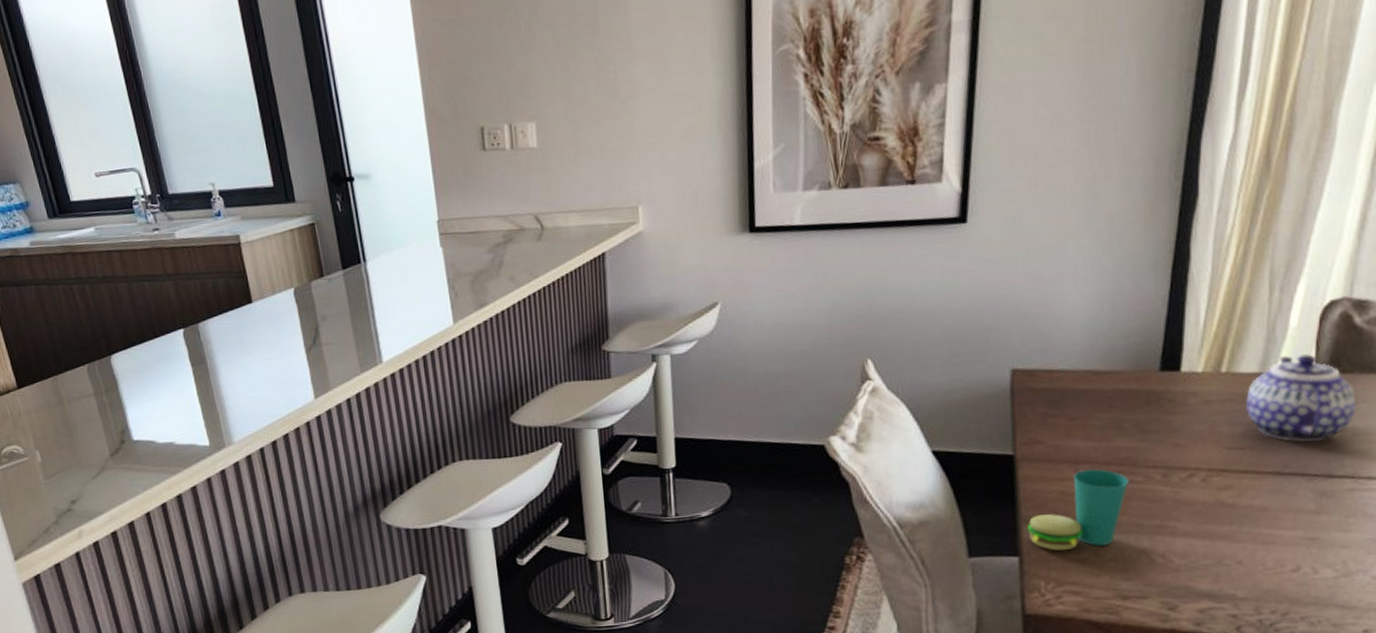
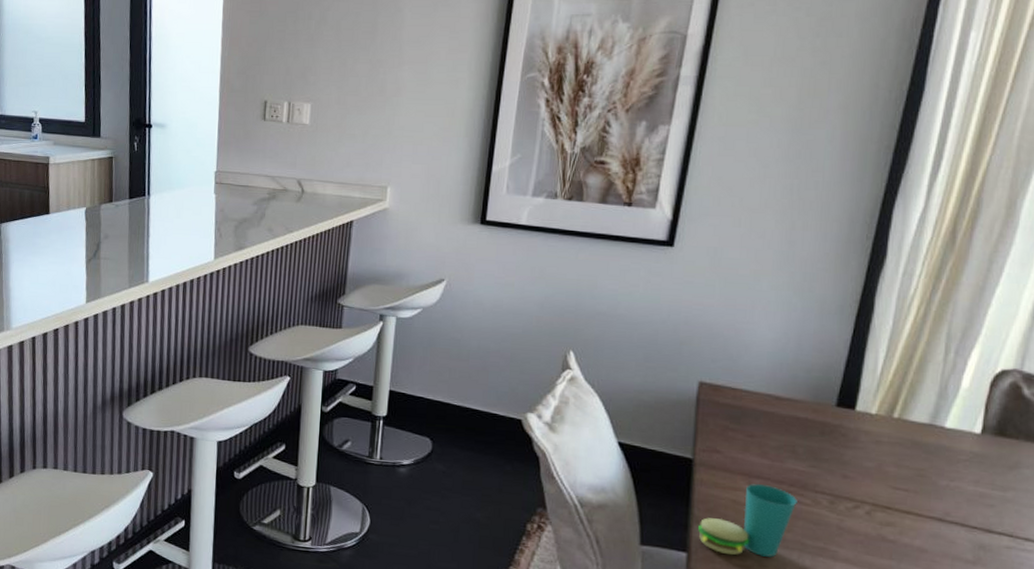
teapot: present [1246,354,1357,443] -> none [914,413,1020,497]

